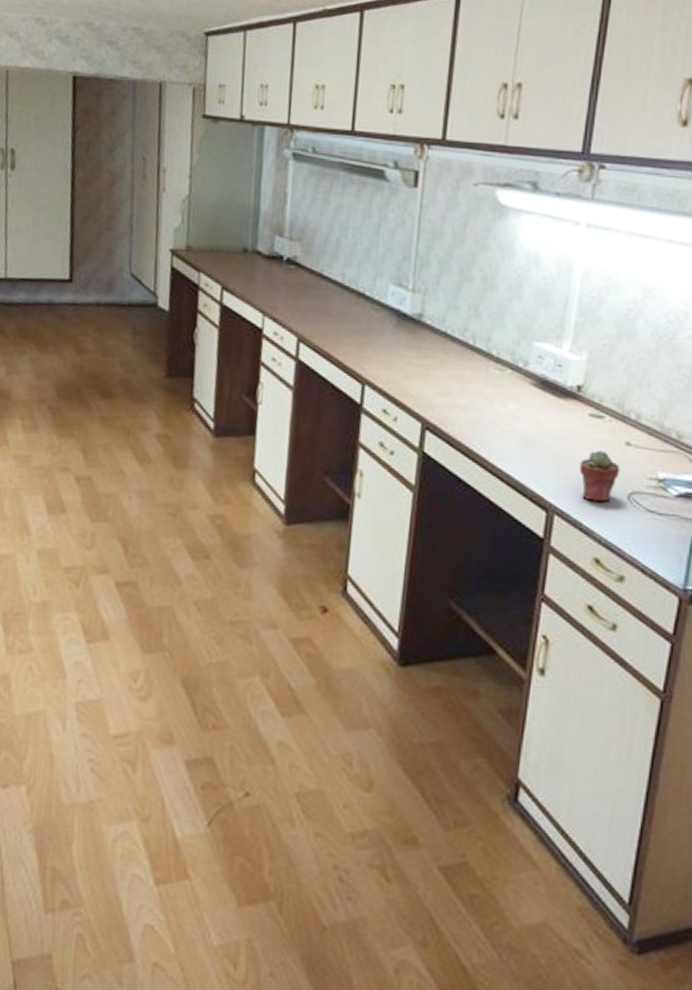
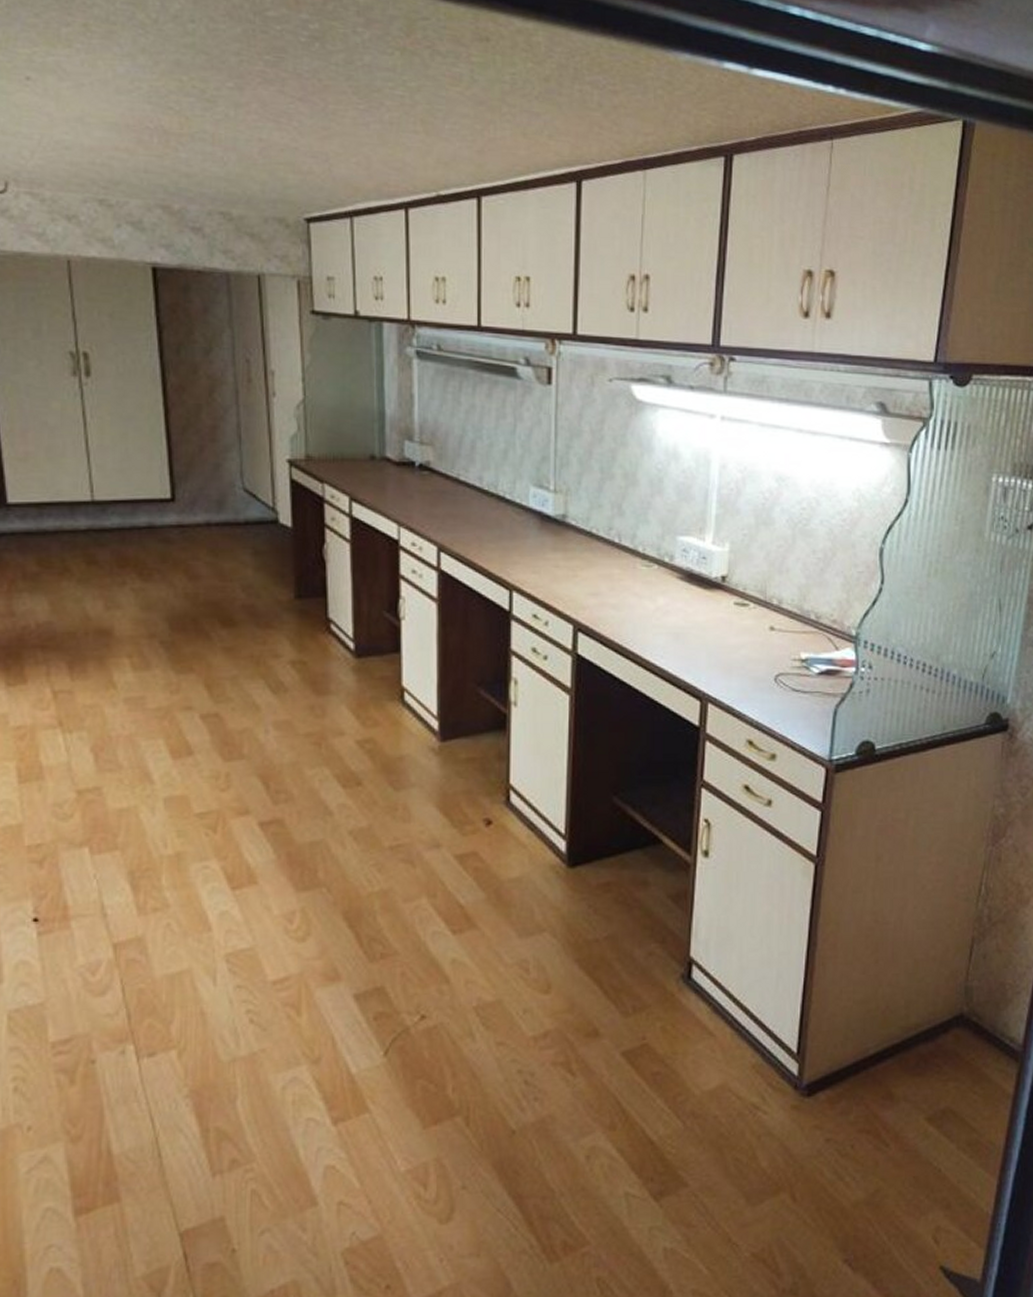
potted succulent: present [579,450,621,502] -> none [728,637,767,686]

